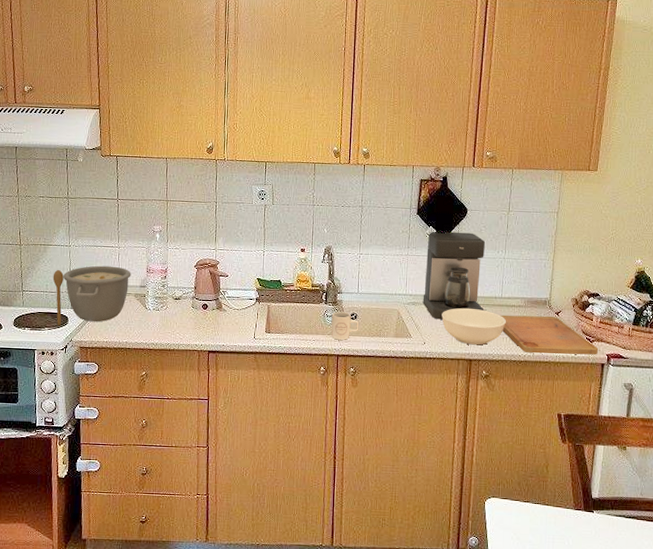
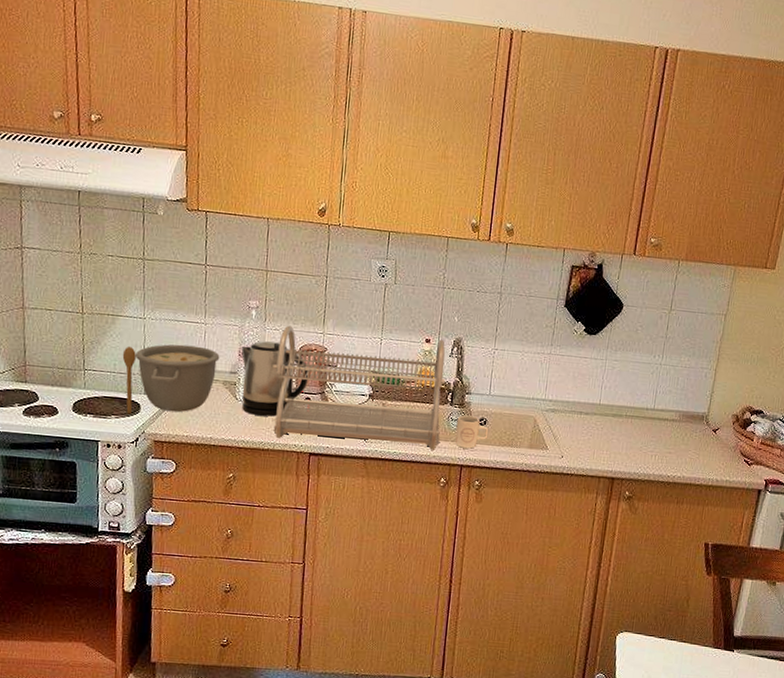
kettle: none [148,259,205,322] -> present [241,341,308,417]
dish rack: none [175,244,320,344] -> present [271,325,446,452]
coffee maker: present [422,232,485,320] -> none [563,328,640,431]
bowl: present [442,307,507,346] -> none [584,418,658,463]
cutting board: present [499,315,599,355] -> none [650,429,757,480]

